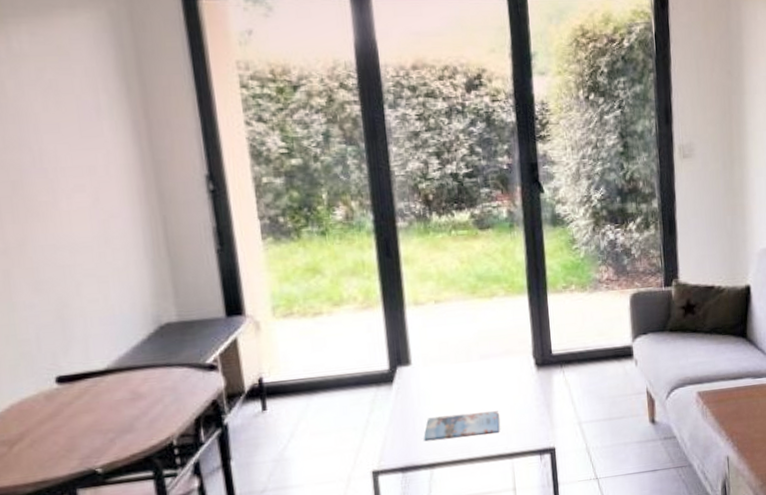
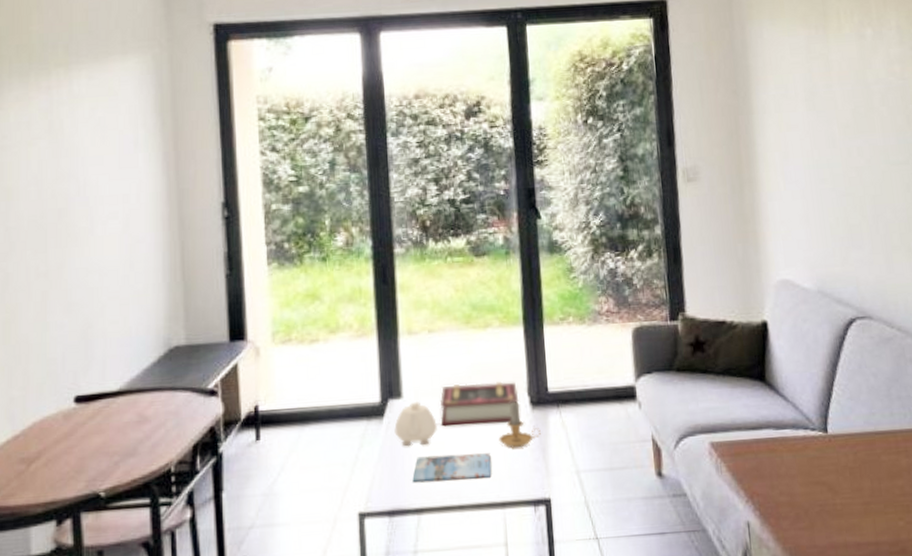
teapot: none [404,368,447,409] -> present [394,402,437,447]
book: none [448,346,525,389] -> present [439,381,519,427]
candle: none [506,363,546,406] -> present [498,400,541,449]

